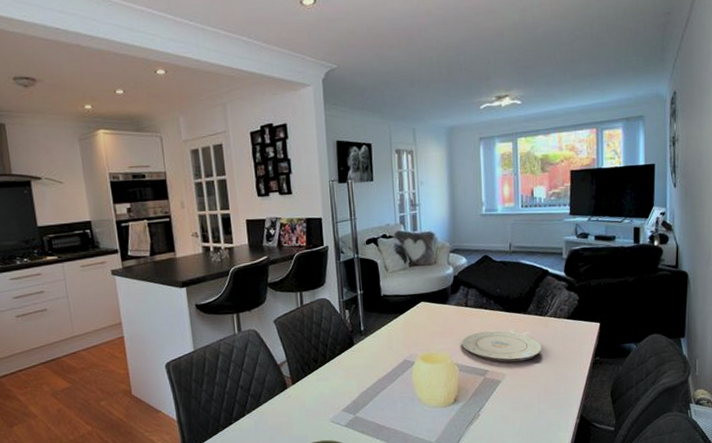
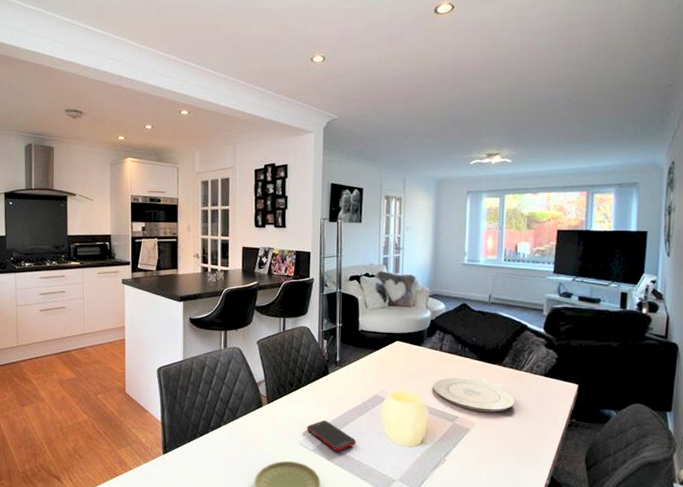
cell phone: none [336,392,389,423] -> present [306,420,356,452]

